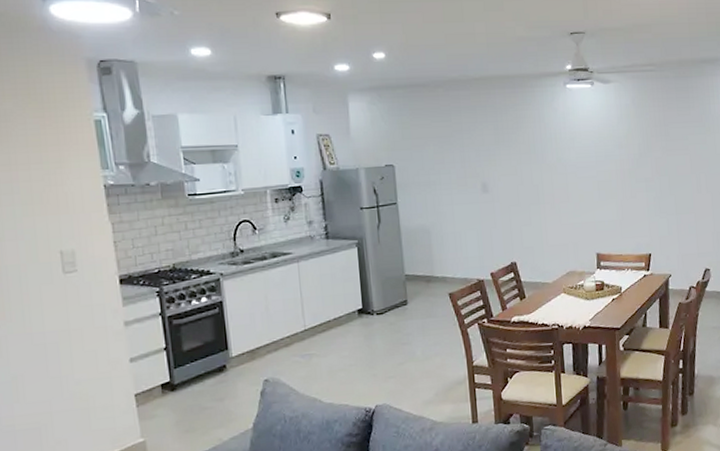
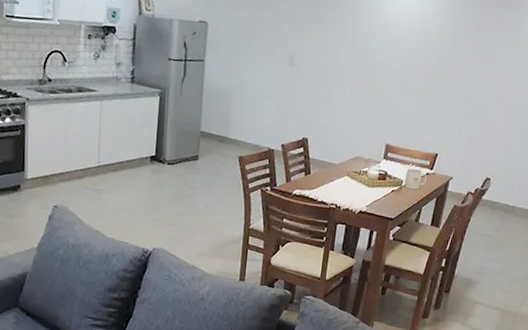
mug: none [622,273,646,295] -> present [404,169,428,190]

